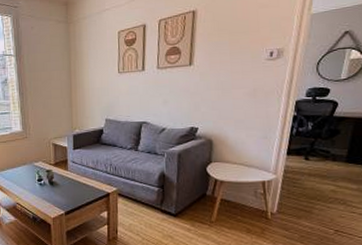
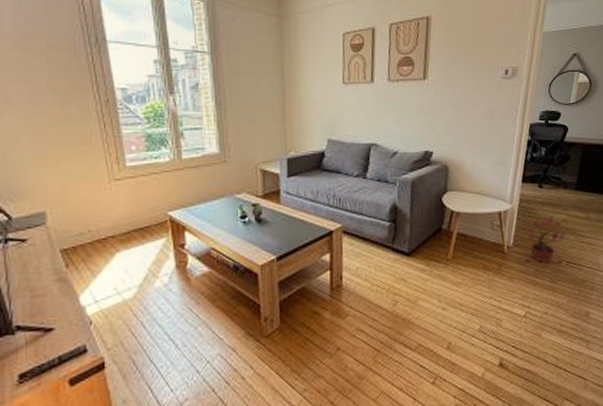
potted plant: none [289,187,334,231] -> present [524,217,565,263]

